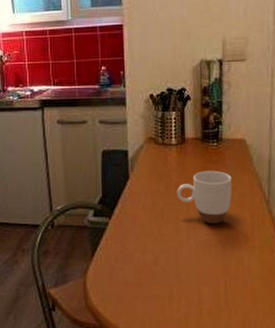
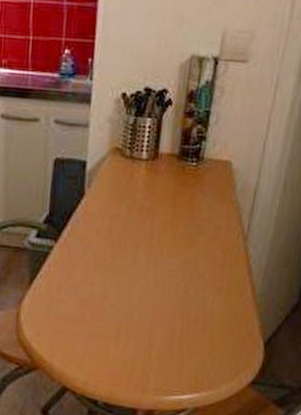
mug: present [176,170,232,224] -> none [139,194,208,259]

